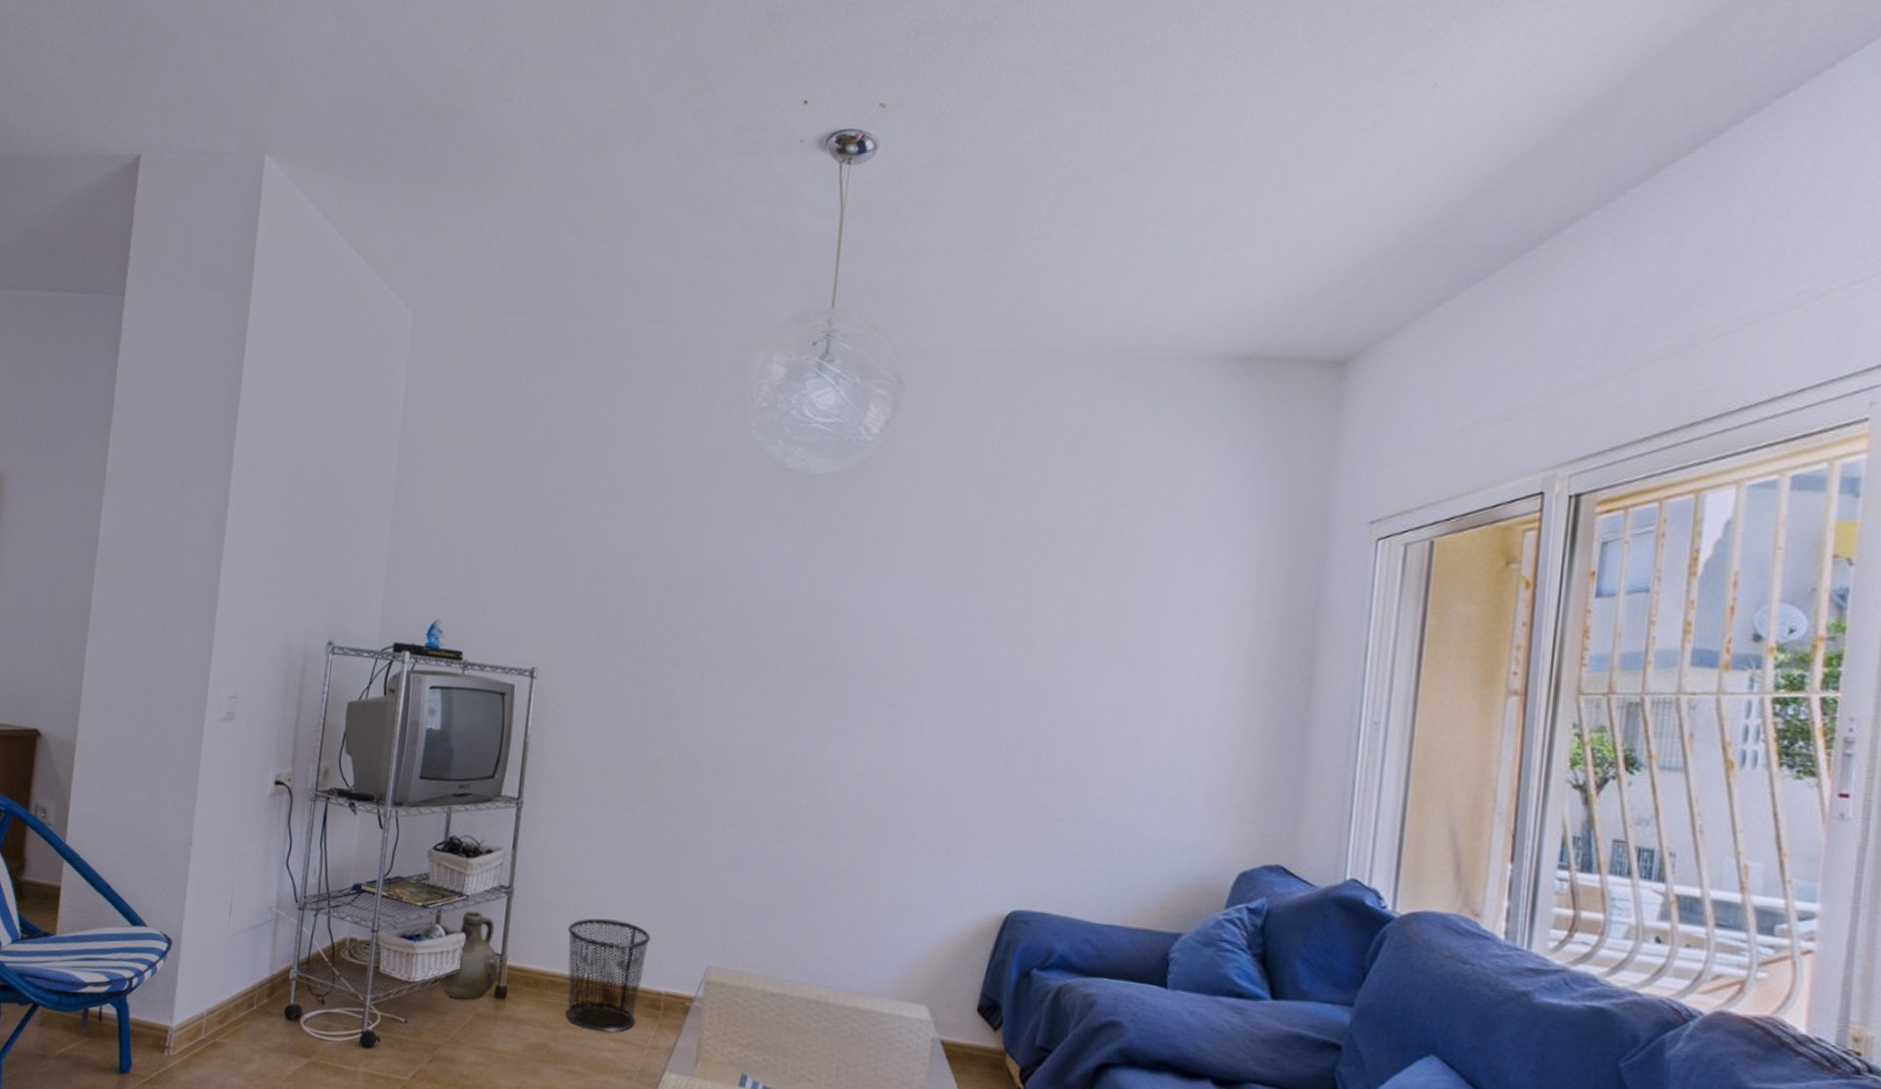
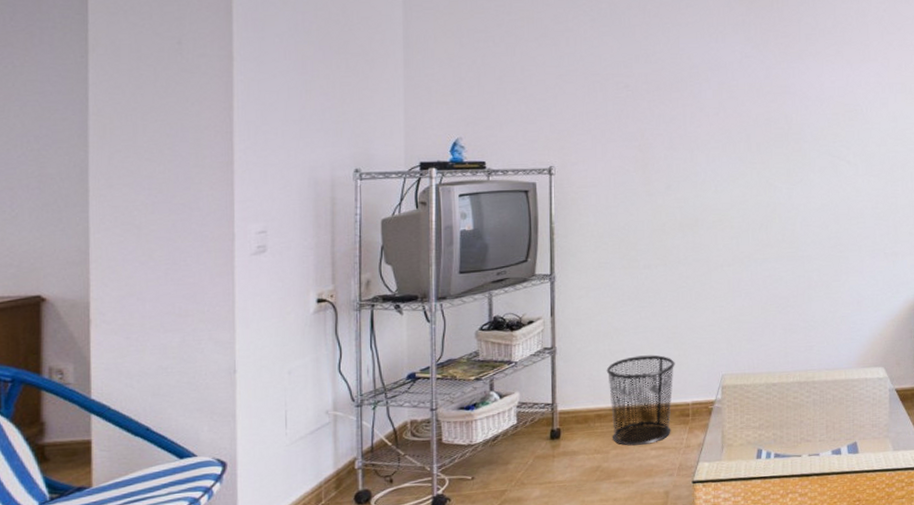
ceramic jug: present [436,911,501,1000] -> none [495,373,552,449]

